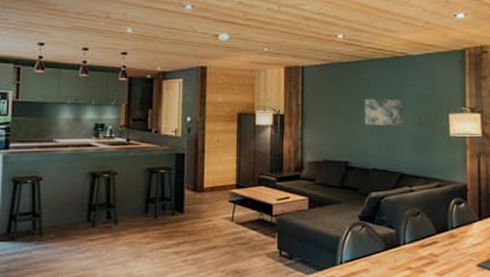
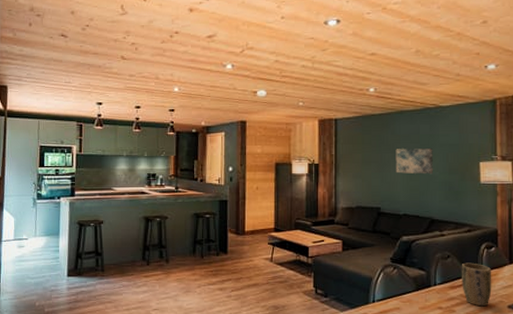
plant pot: none [430,219,462,266] -> present [461,262,492,307]

